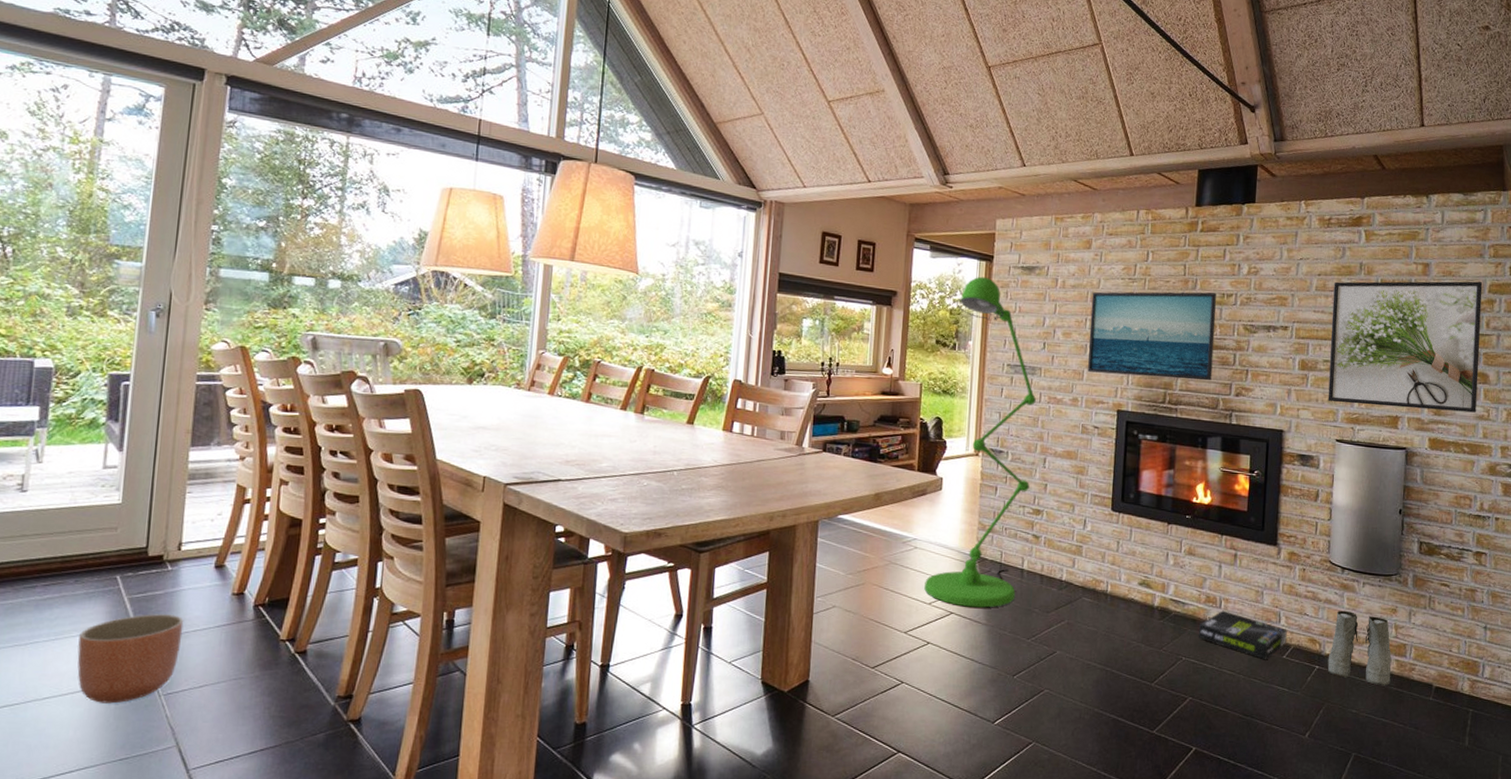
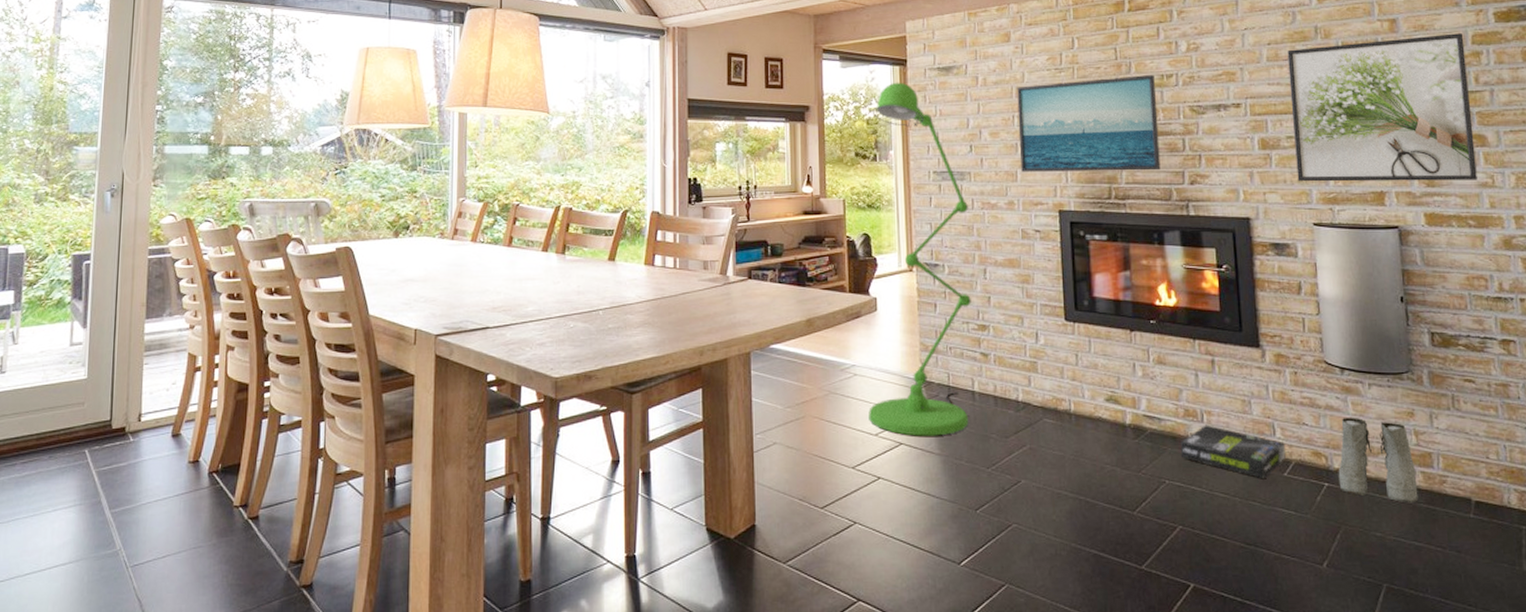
planter: present [77,614,184,704] -> none [53,486,146,577]

